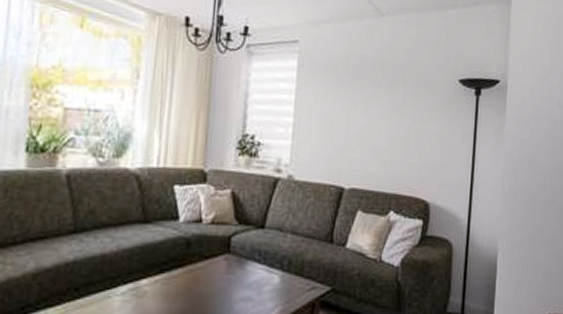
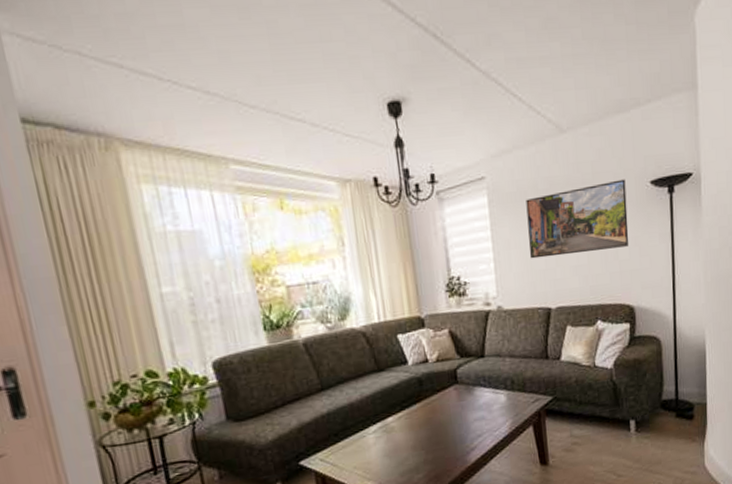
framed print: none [330,71,436,139] -> present [526,179,629,259]

